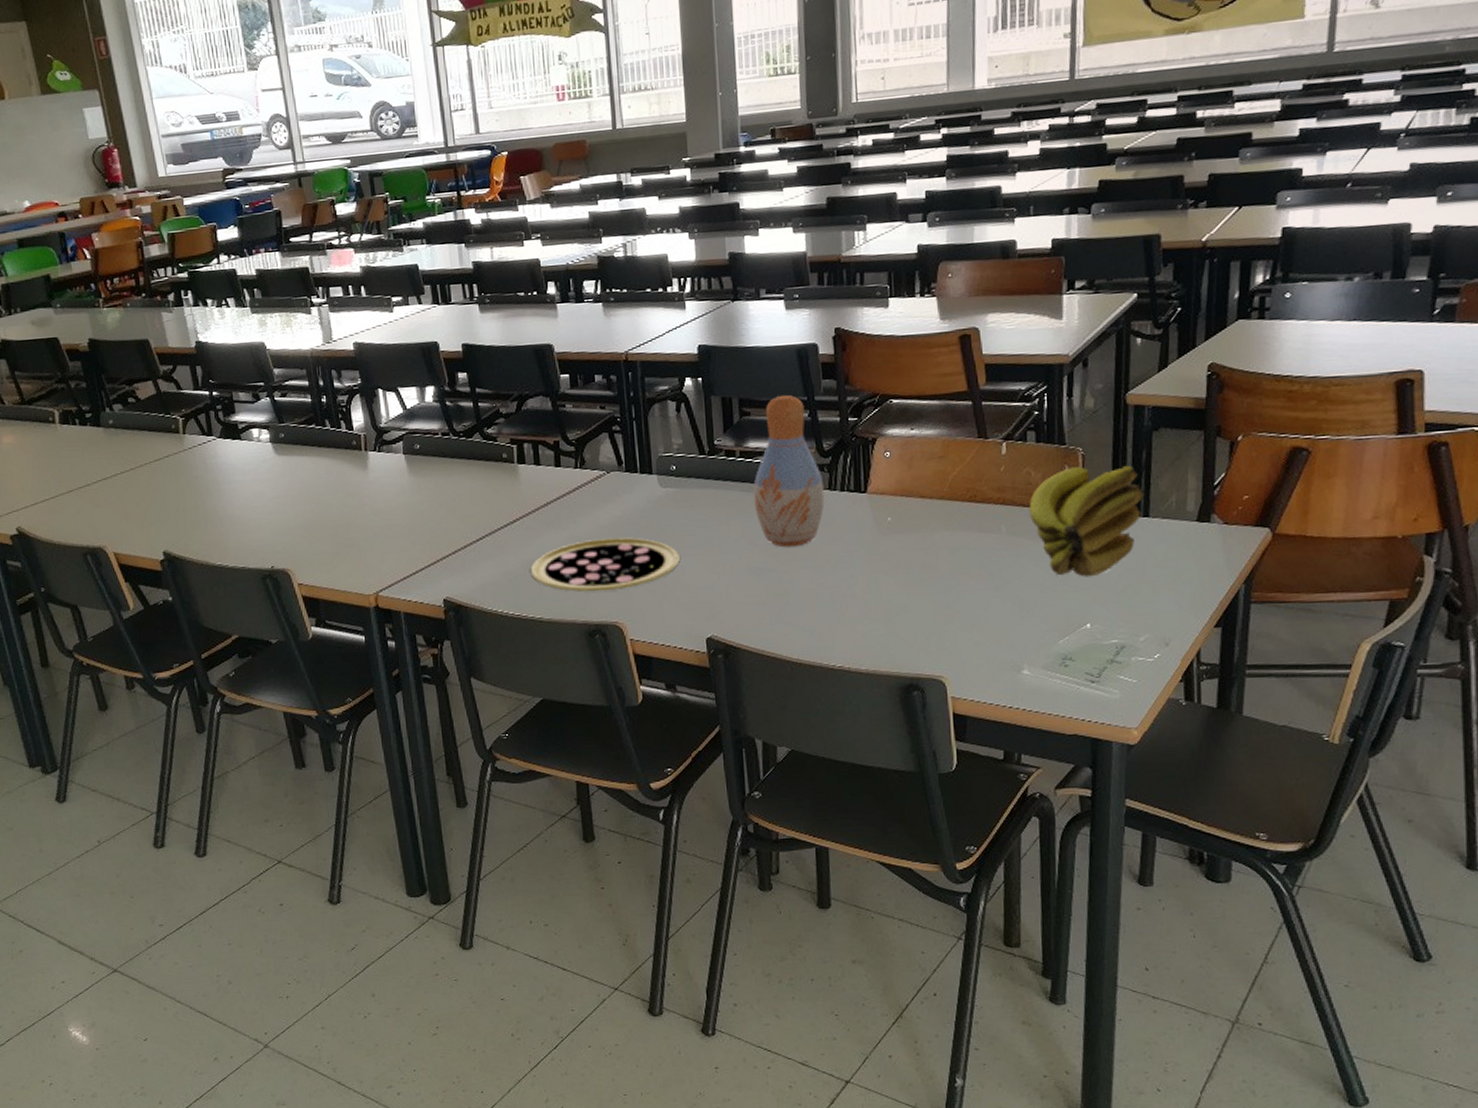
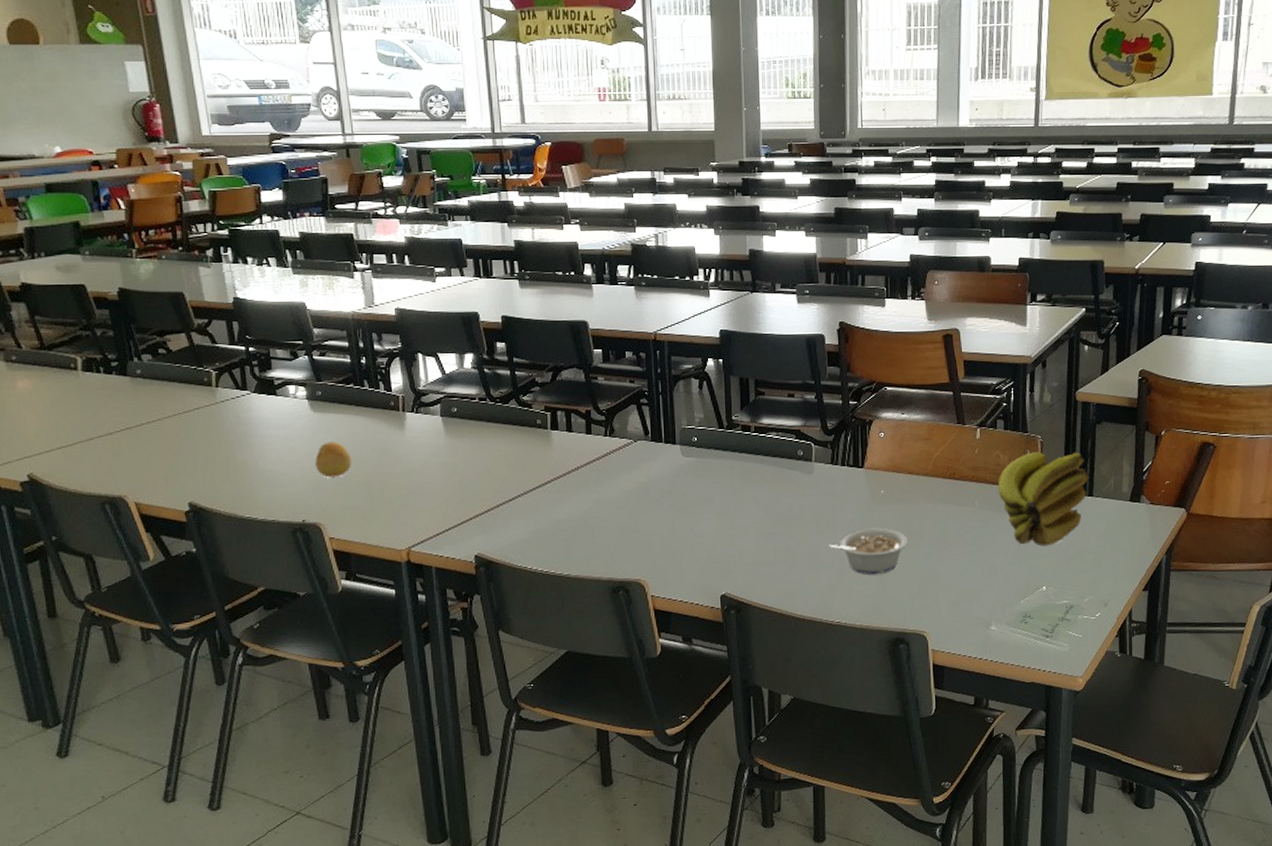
fruit: none [281,485,317,522] -> present [315,441,352,478]
pizza: present [530,537,680,592] -> none [559,501,698,551]
vase: present [753,394,825,547] -> none [766,378,828,514]
legume: none [826,560,920,614] -> present [827,528,907,575]

